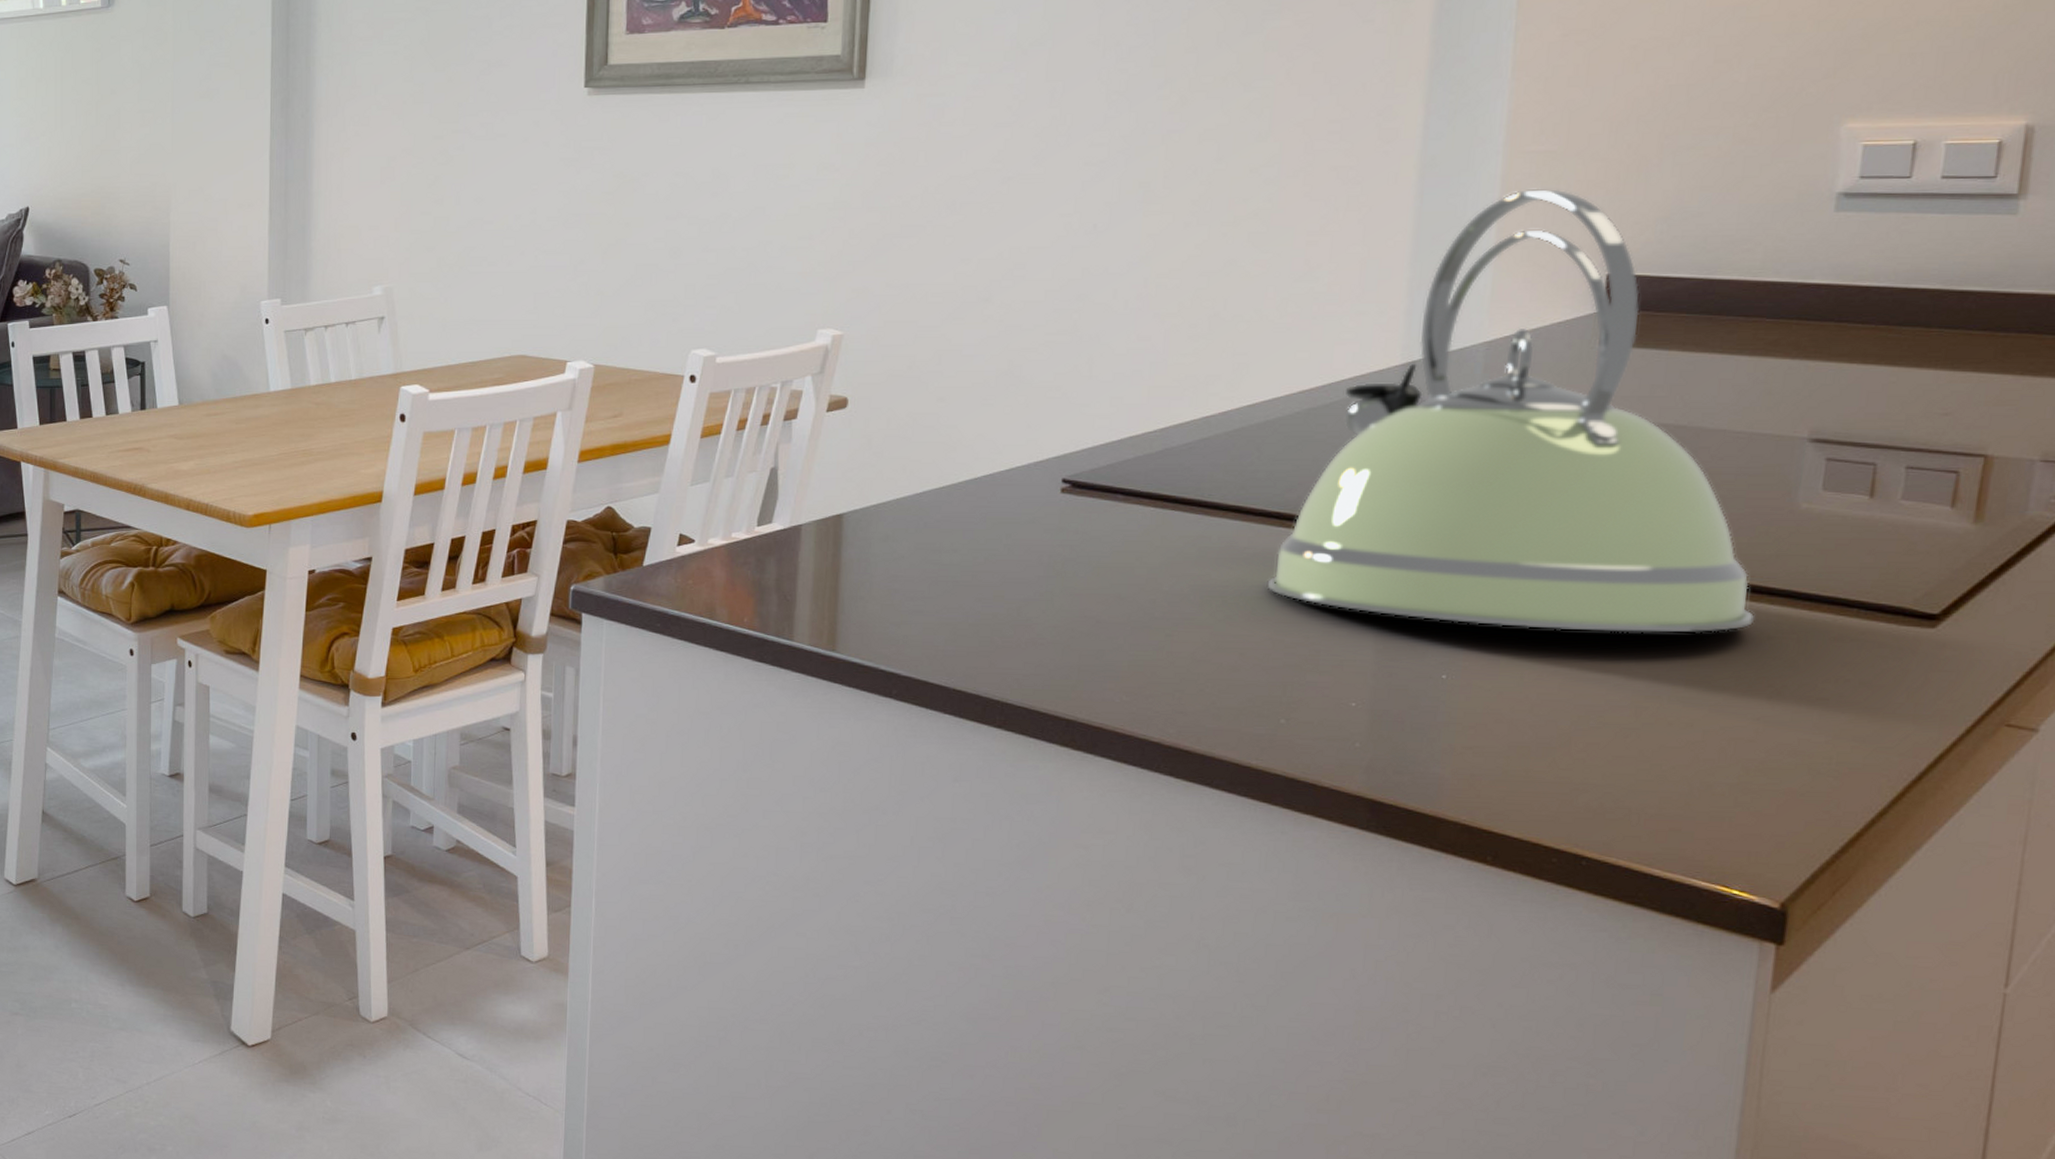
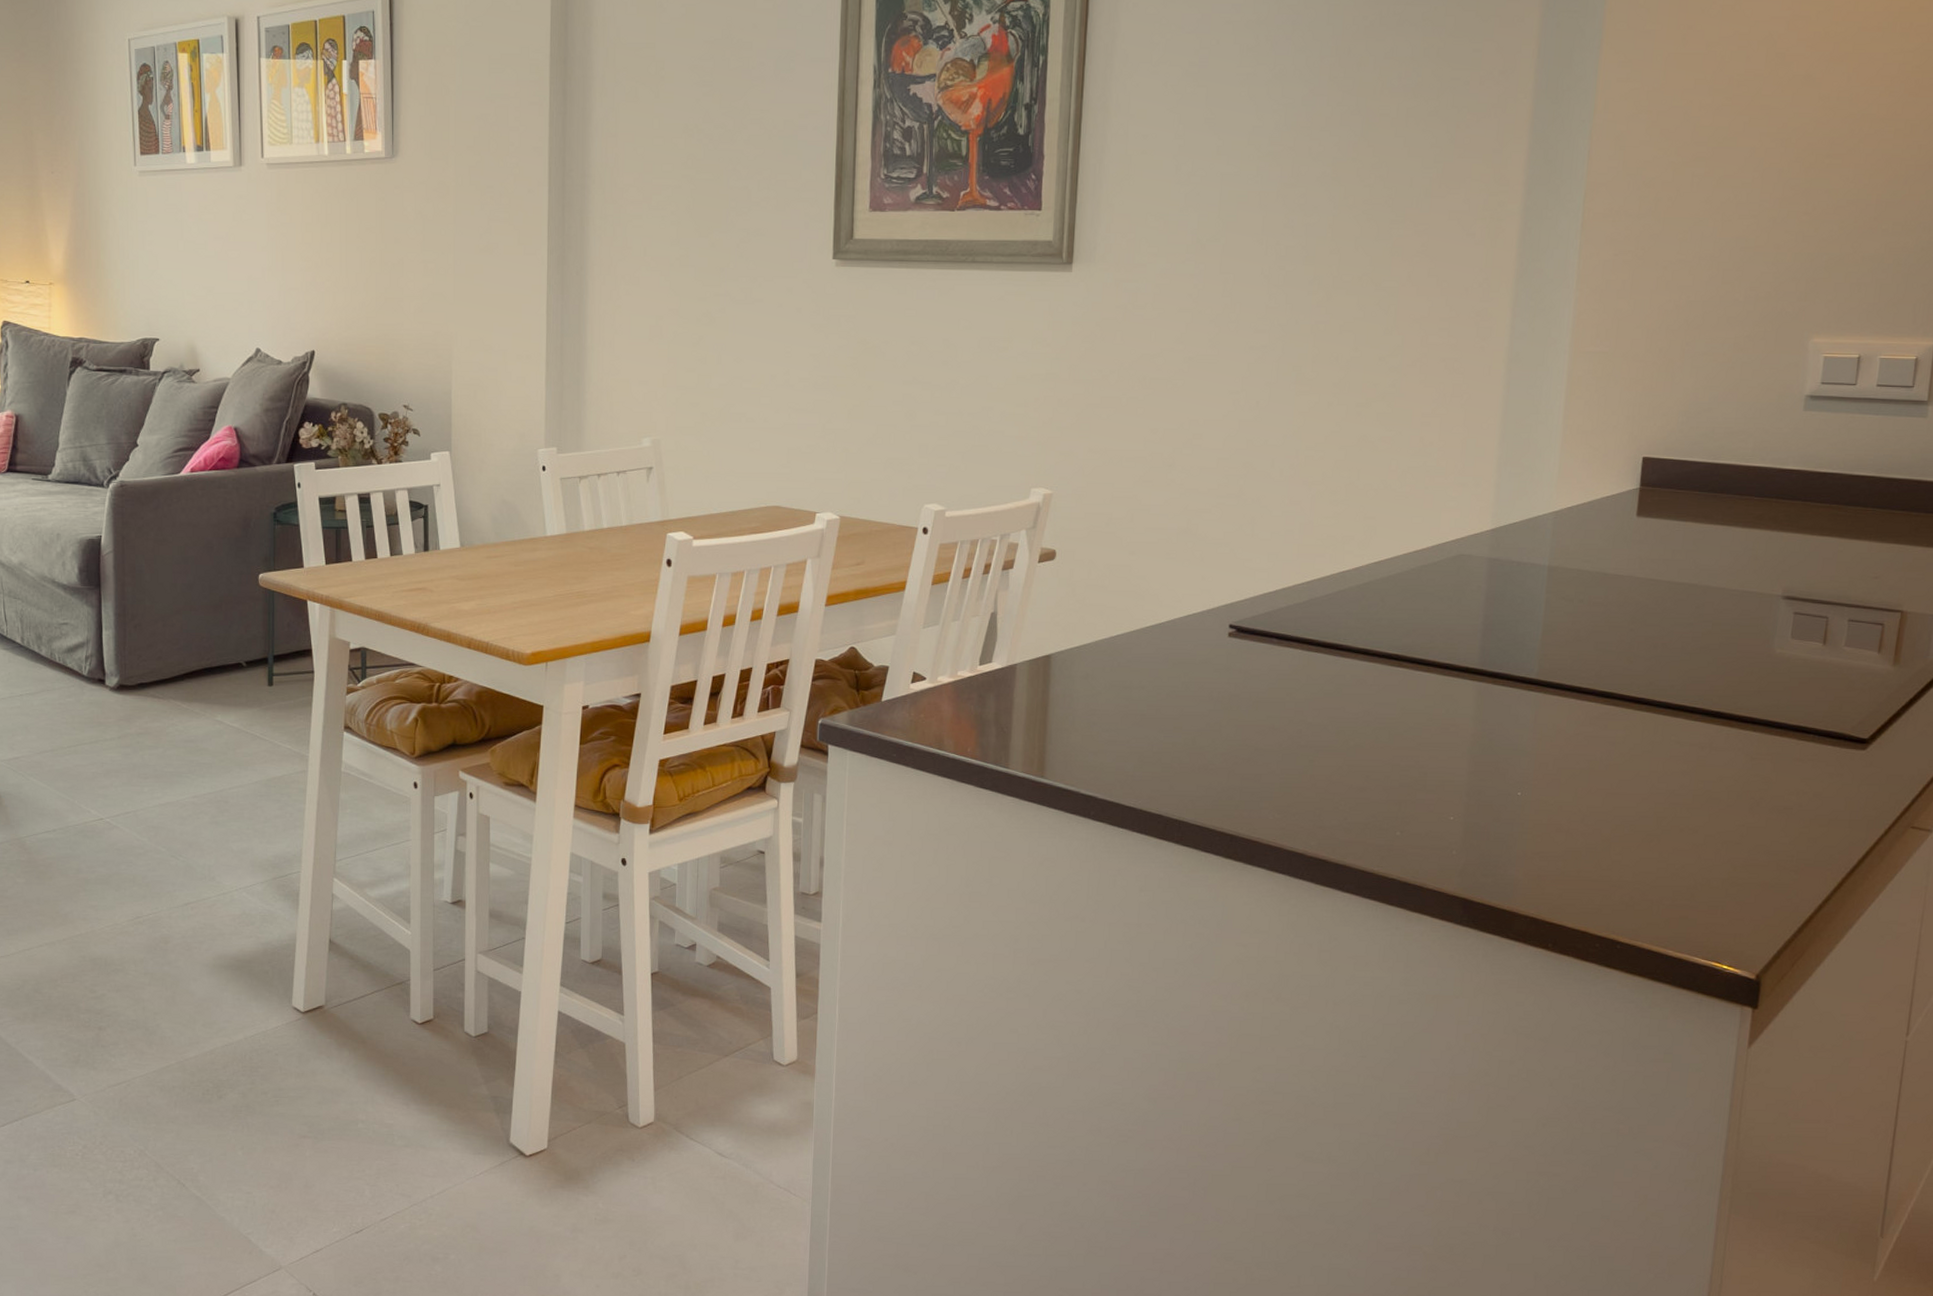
kettle: present [1266,189,1754,633] -> none [1387,384,1742,756]

